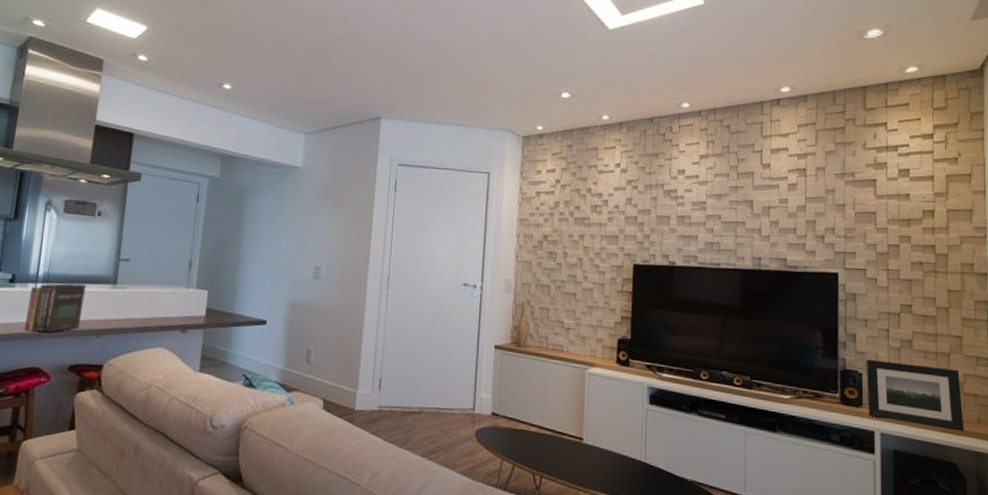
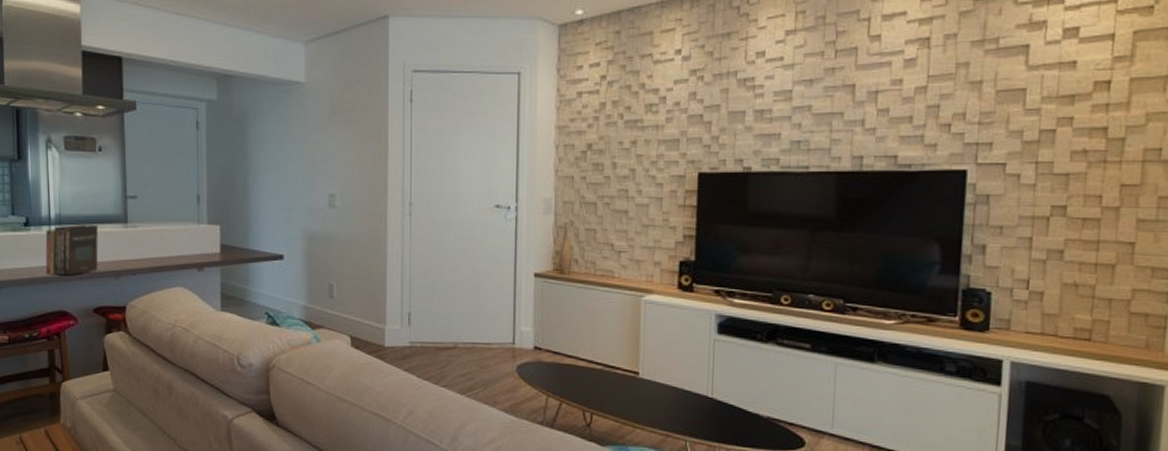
picture frame: present [866,359,964,431] -> none [995,274,1127,358]

